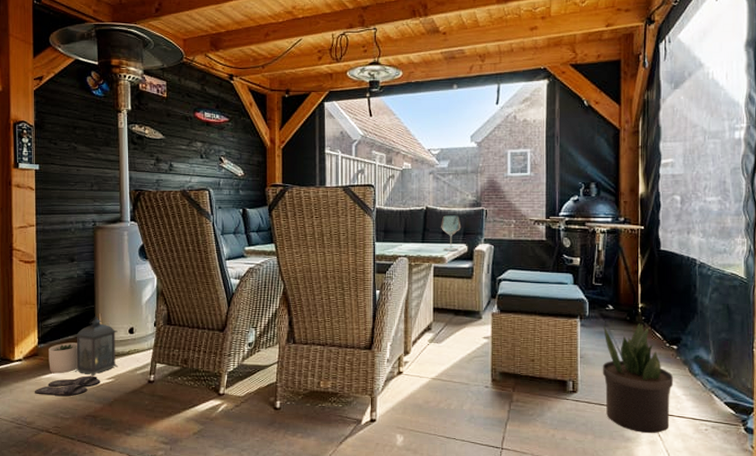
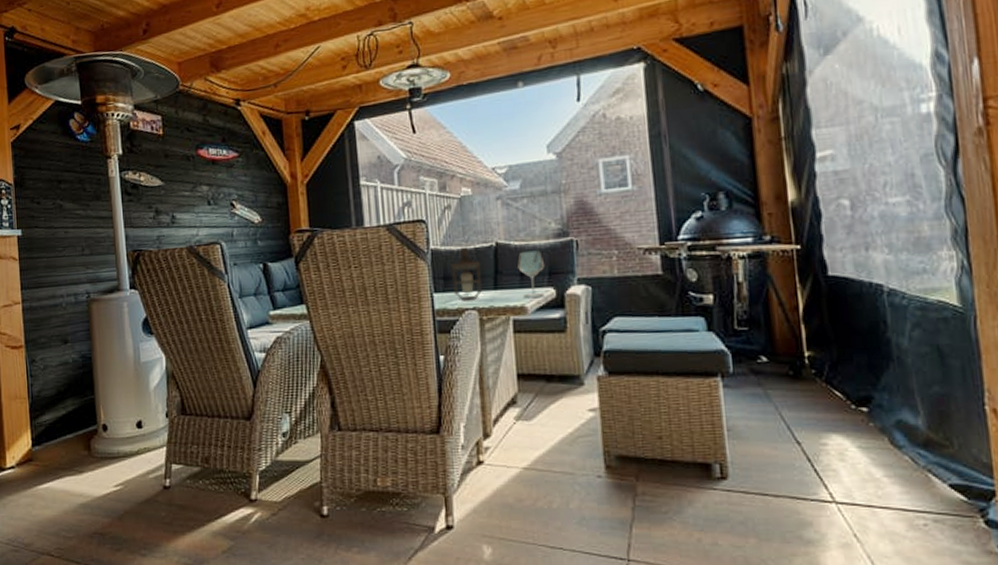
slippers: present [34,375,101,397] -> none [30,483,107,511]
planter: present [49,342,78,374] -> none [44,443,80,482]
lantern: present [74,317,118,376] -> none [73,409,126,483]
lantern: none [390,208,414,251] -> present [450,247,482,303]
planter: present [602,323,674,434] -> none [756,379,869,534]

